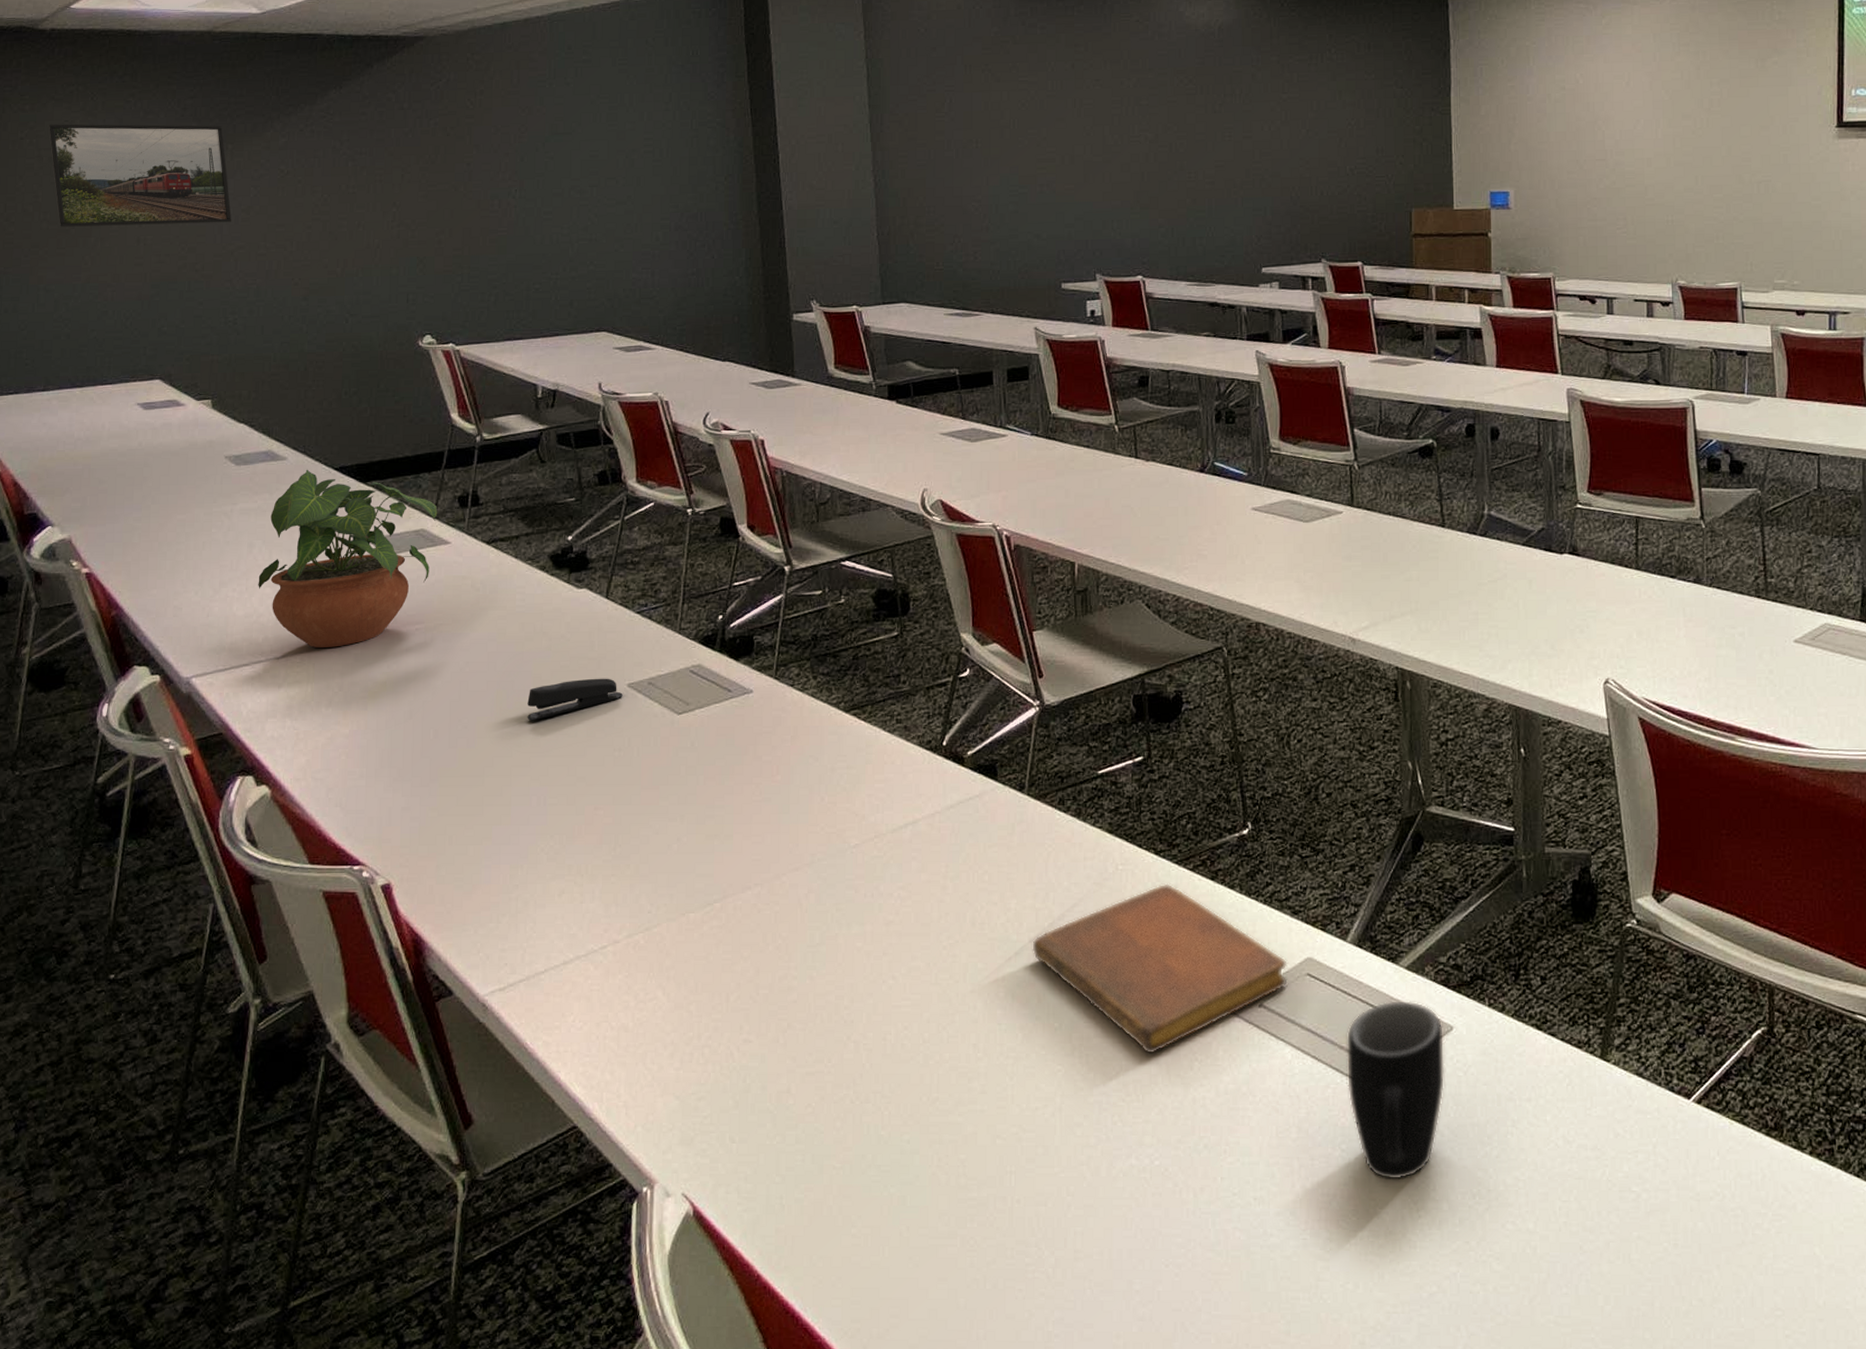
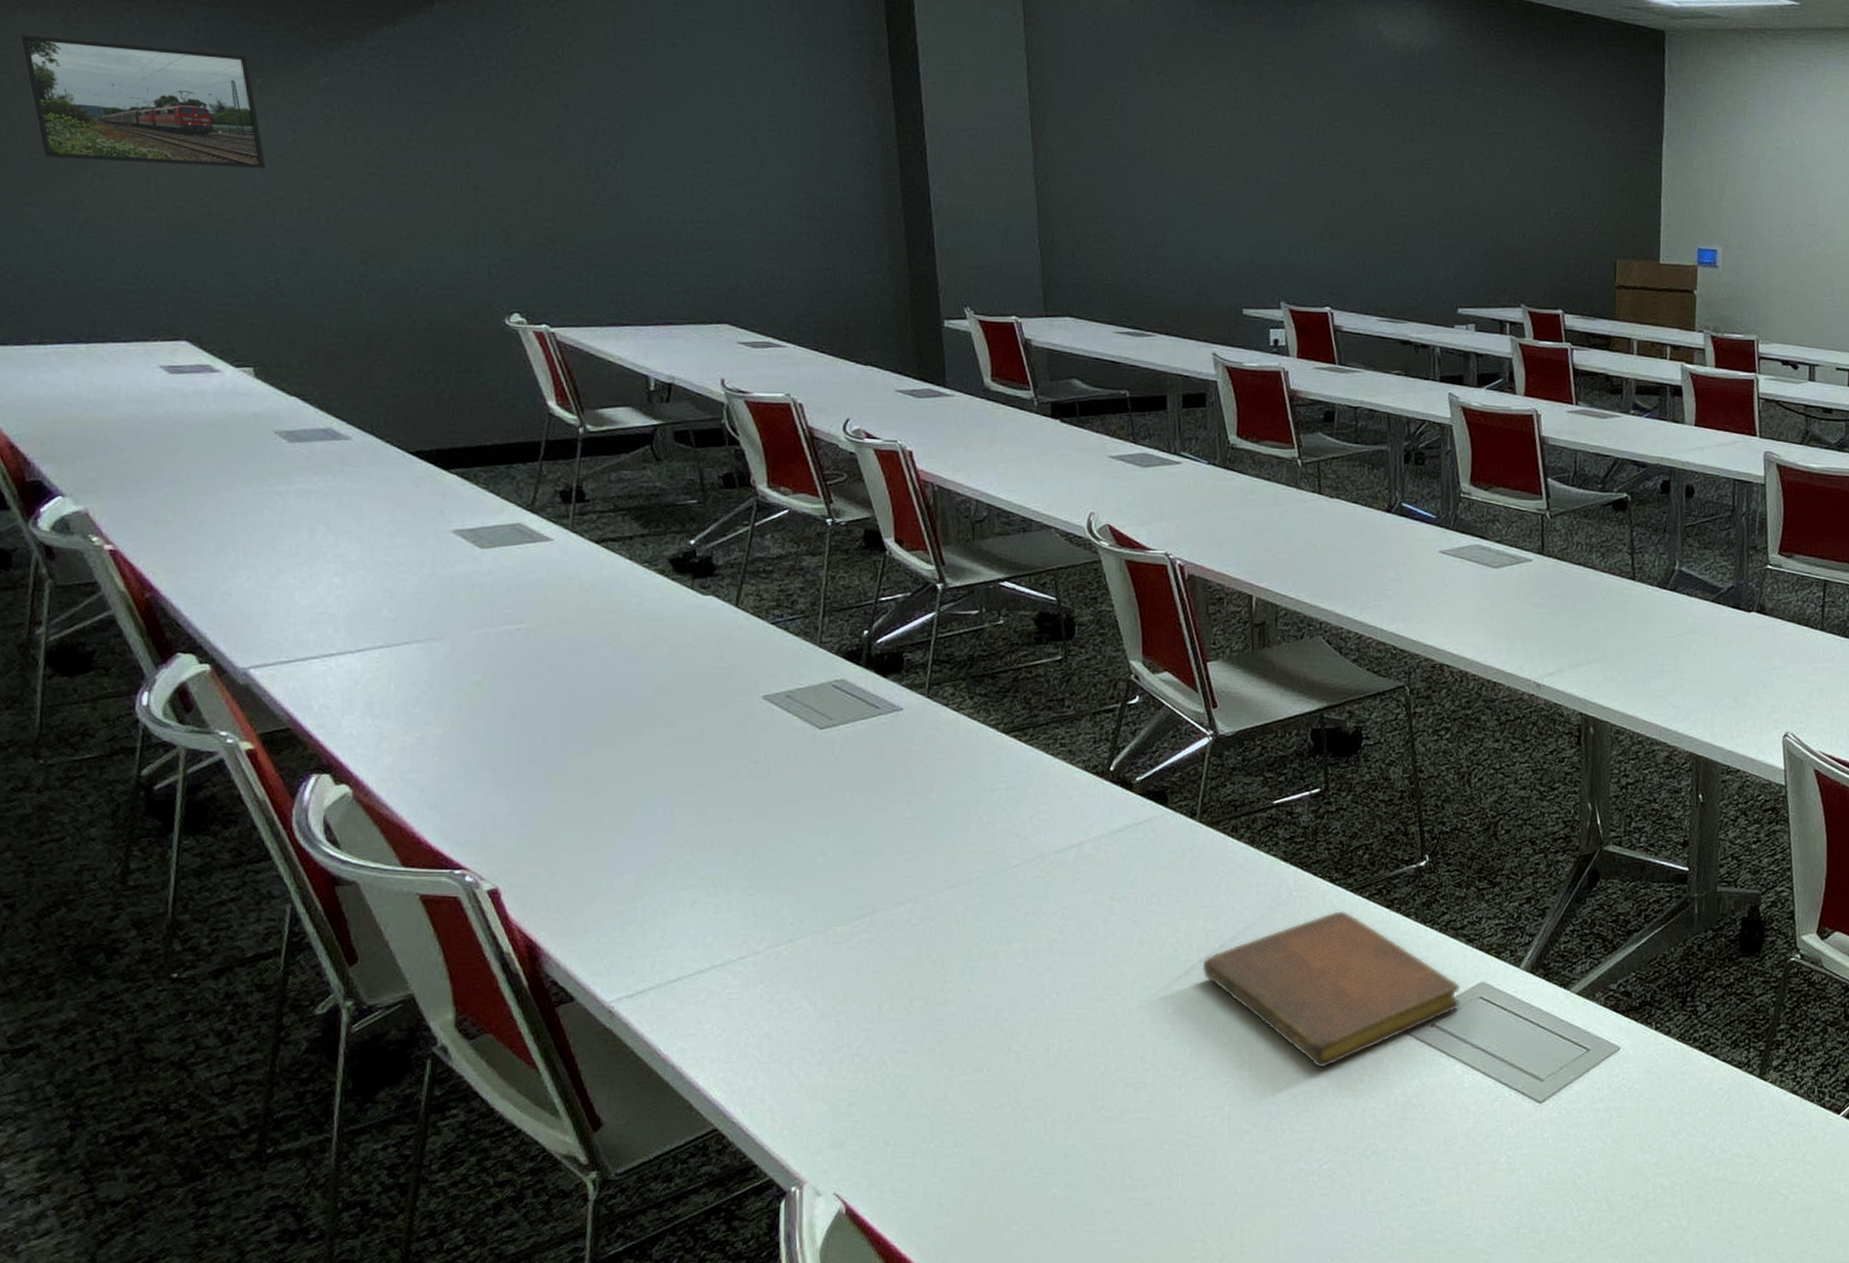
potted plant: present [258,469,438,648] -> none [324,451,536,644]
stapler: present [527,678,623,721] -> none [649,688,758,729]
mug: present [1346,1000,1445,1180] -> none [1515,1022,1612,1183]

